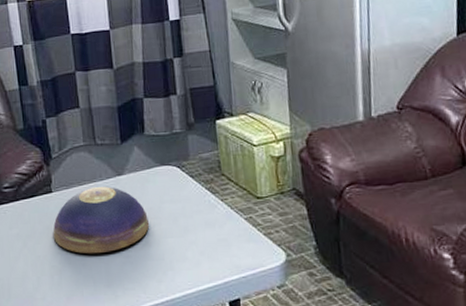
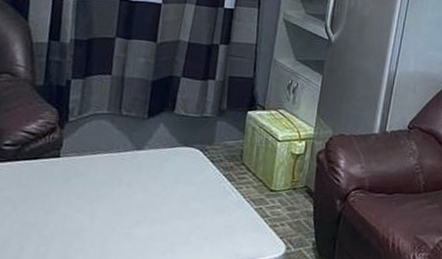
decorative bowl: present [53,186,150,254] -> none [49,158,159,228]

